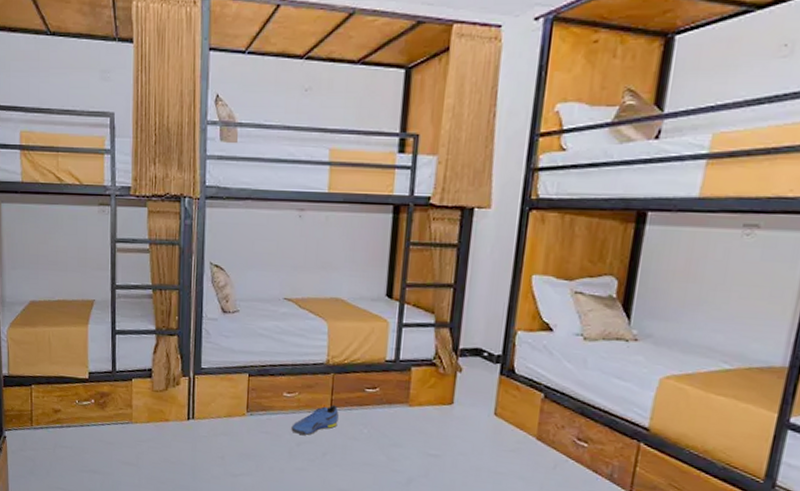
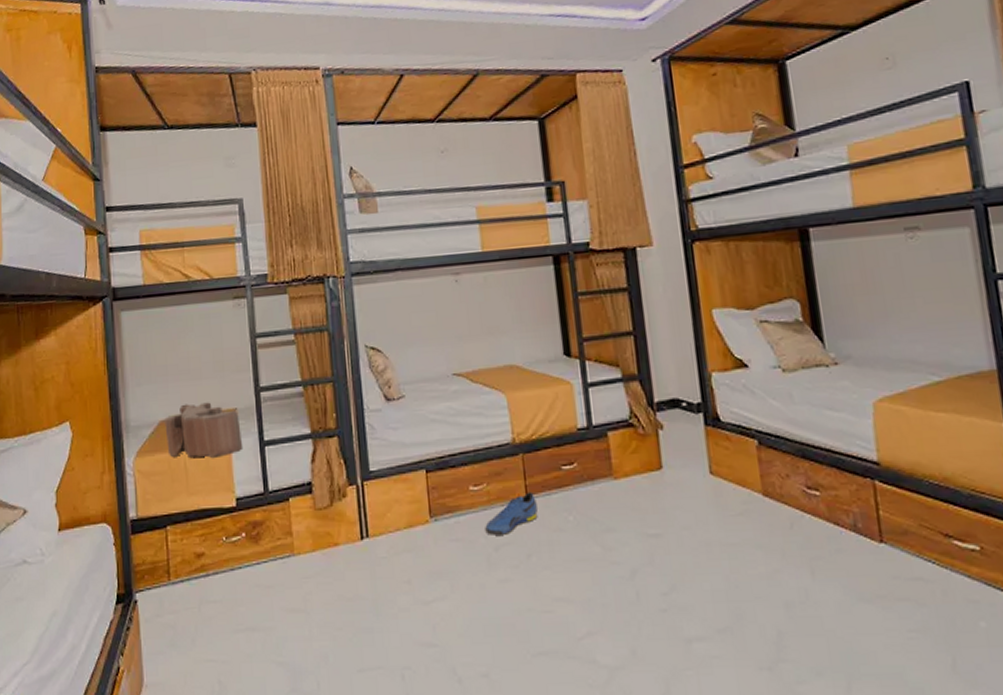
towel: none [34,290,98,339] -> present [164,402,244,459]

